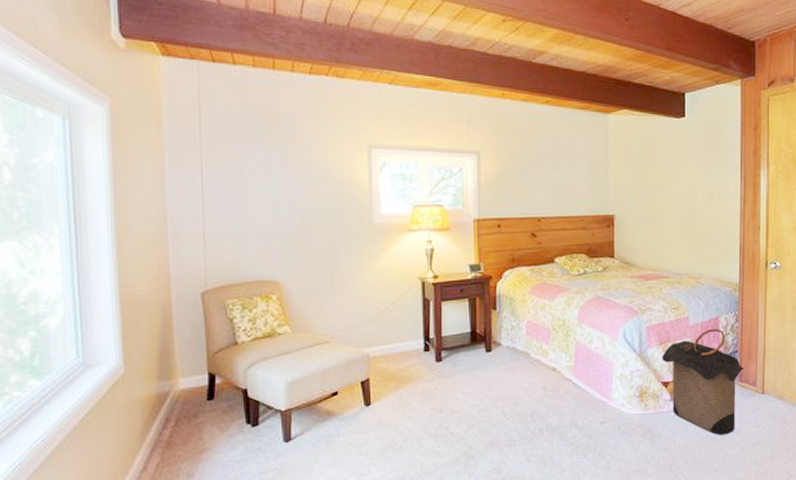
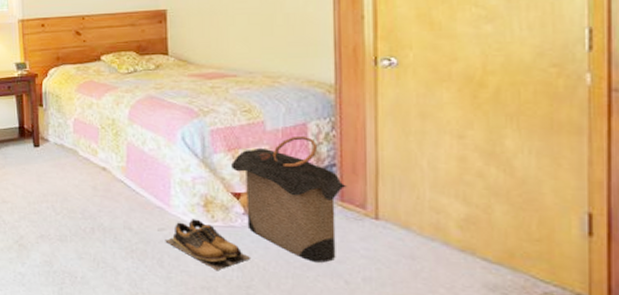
shoes: none [606,409,675,454] -> present [165,219,252,270]

